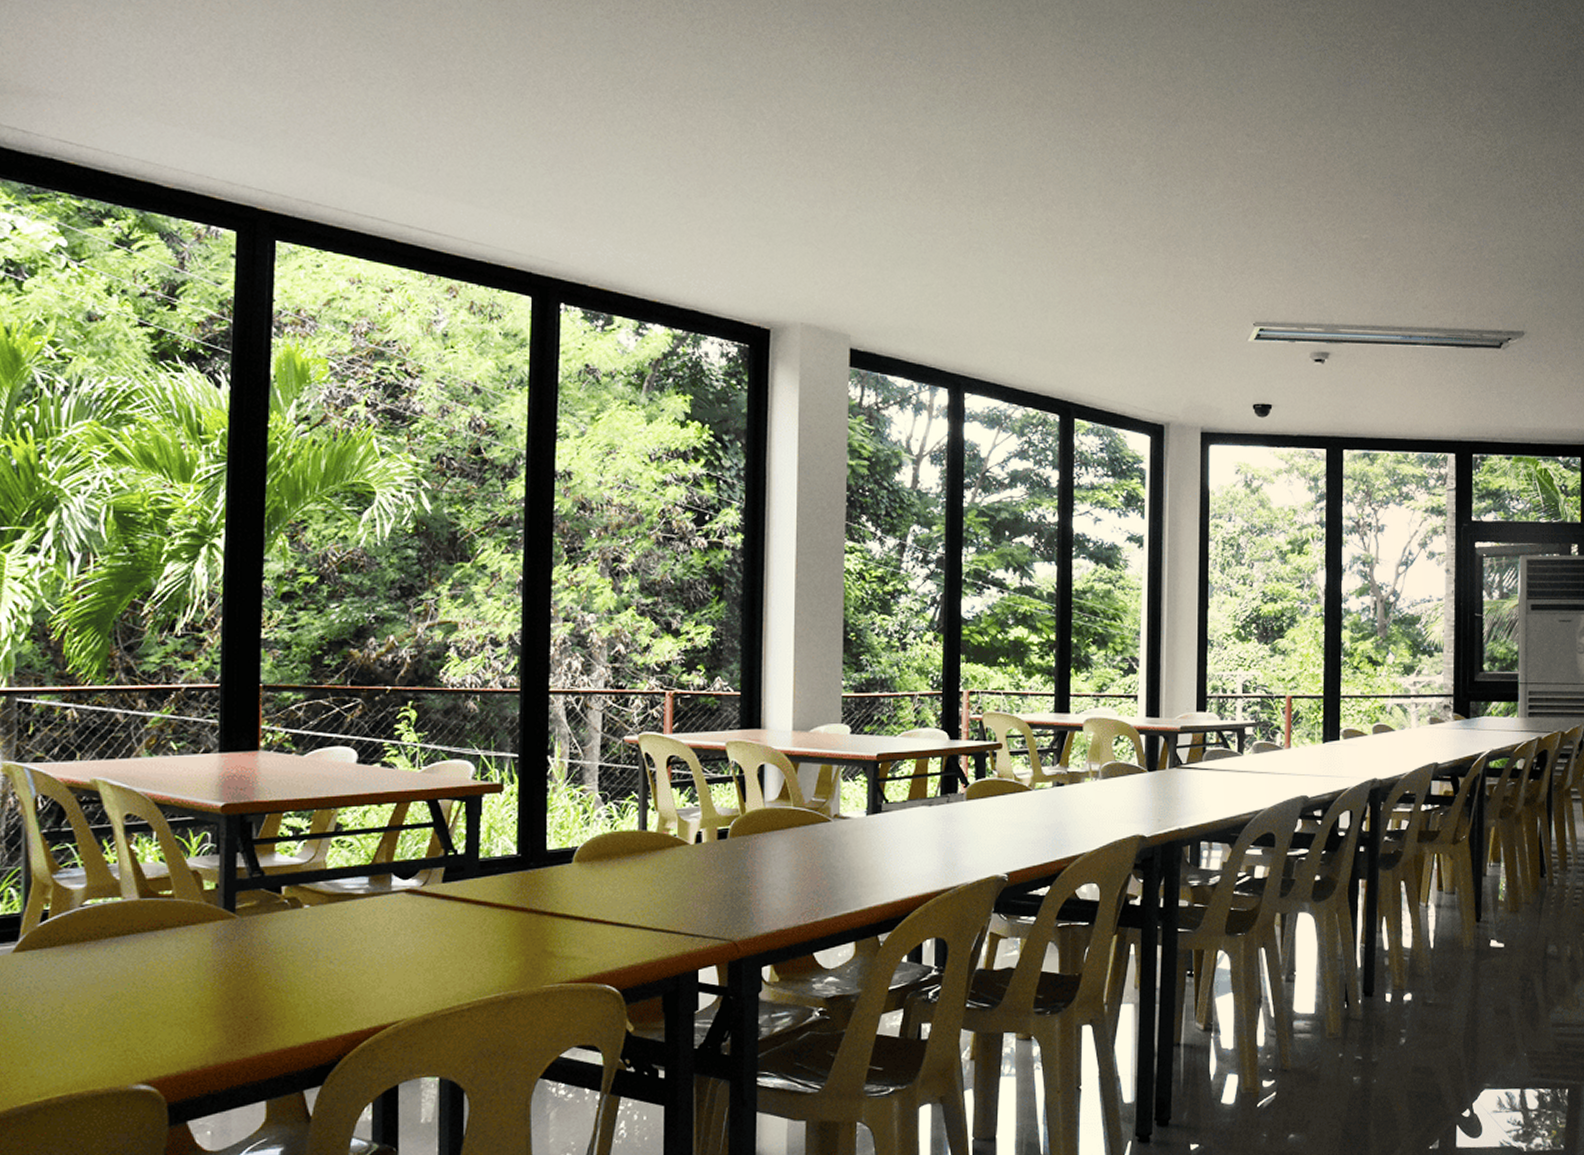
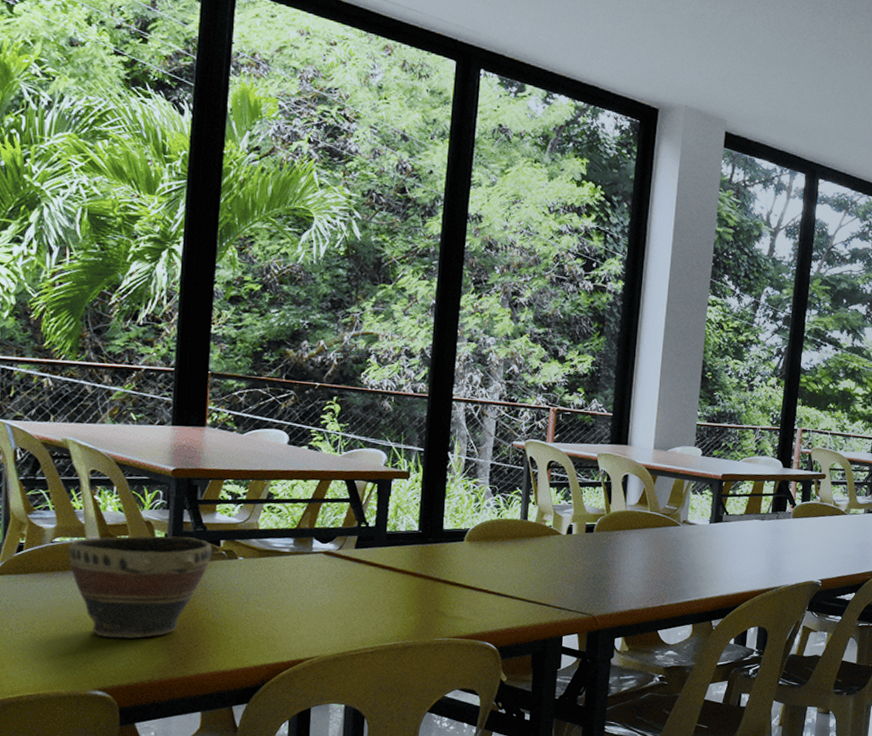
bowl: none [101,886,272,1018] -> present [67,535,212,639]

